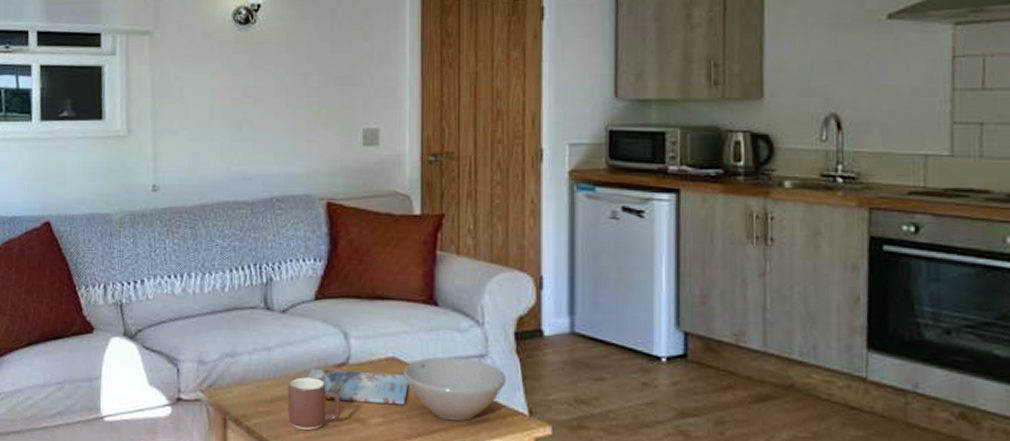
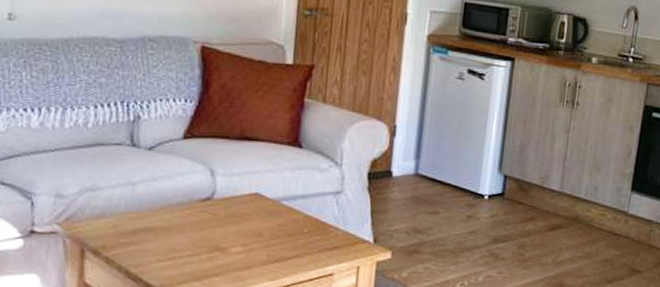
mug: present [287,376,341,431] -> none [149,210,204,260]
magazine: present [306,369,408,404] -> none [170,203,269,235]
bowl: present [404,357,507,422] -> none [265,193,358,249]

